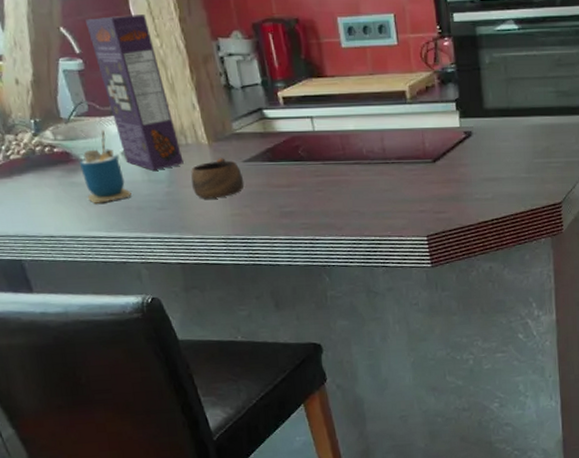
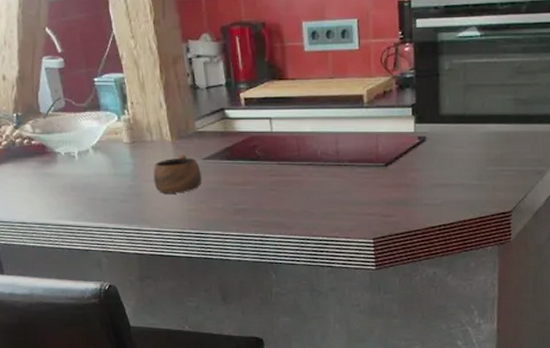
cup: present [79,129,132,205] -> none [53,124,98,195]
cereal box: present [86,14,184,171] -> none [69,17,148,165]

